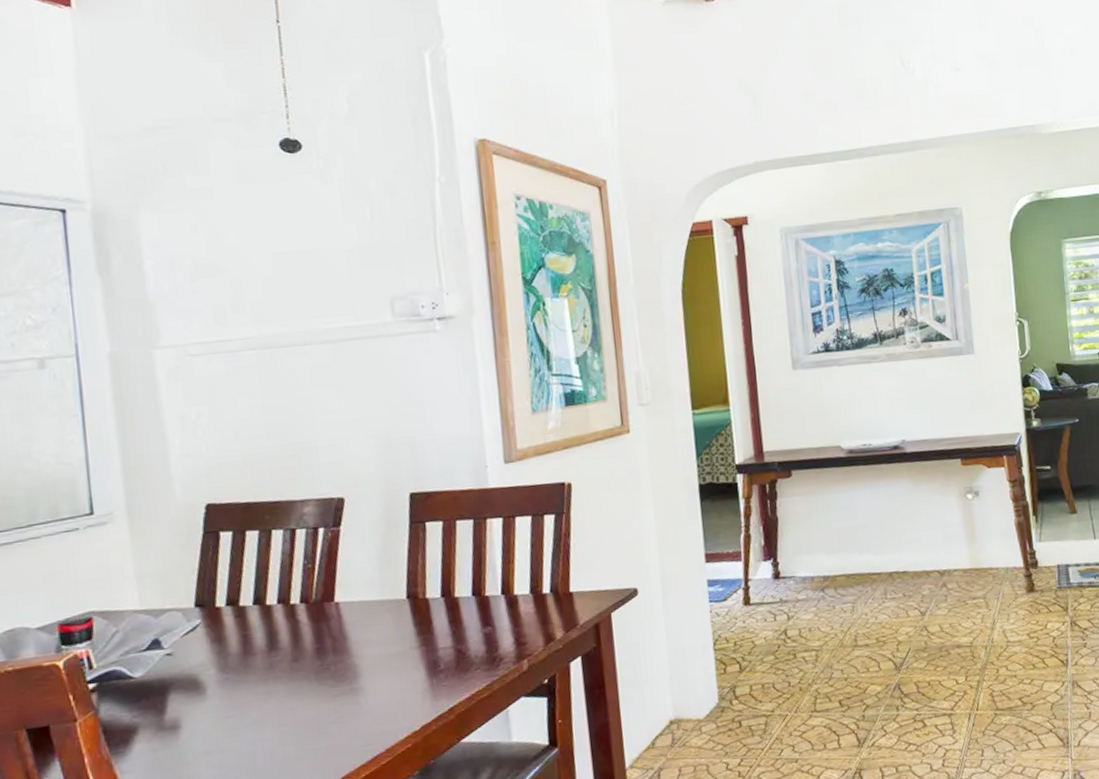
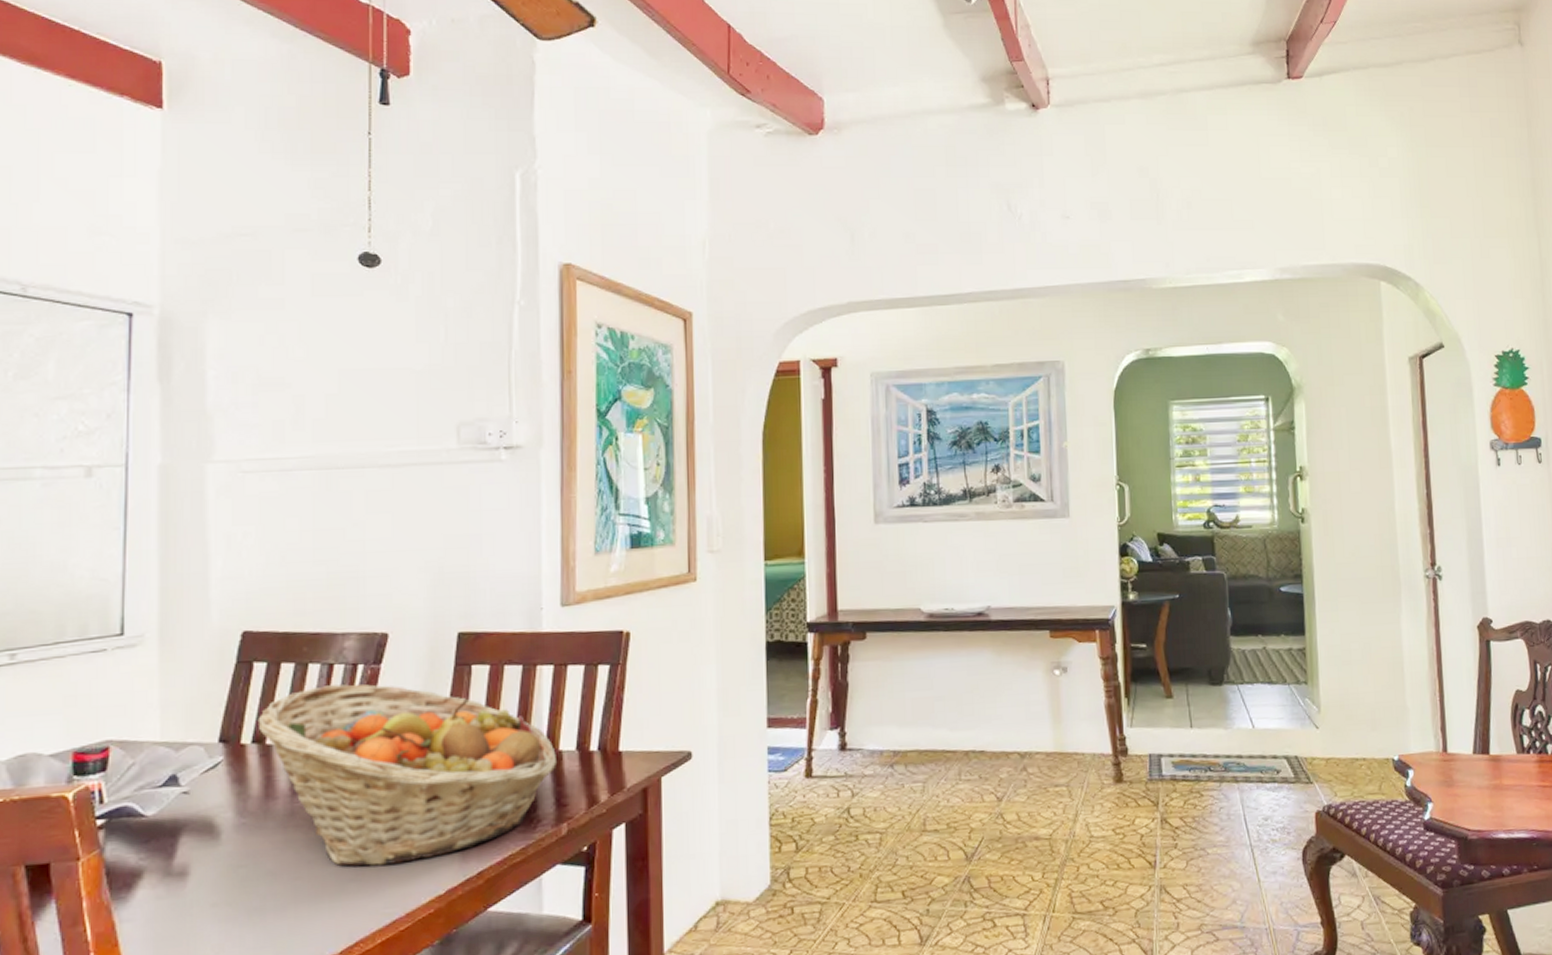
fruit basket: none [229,545,514,711] -> present [257,684,558,867]

